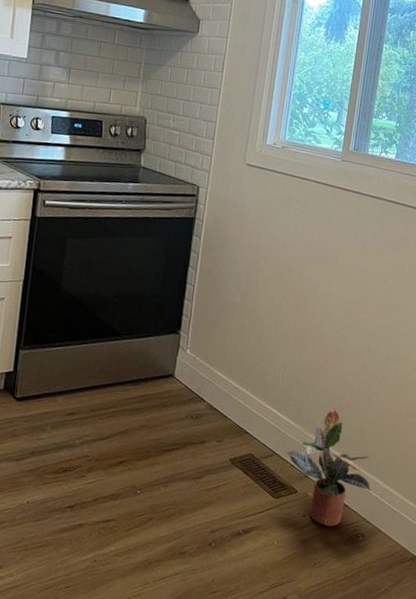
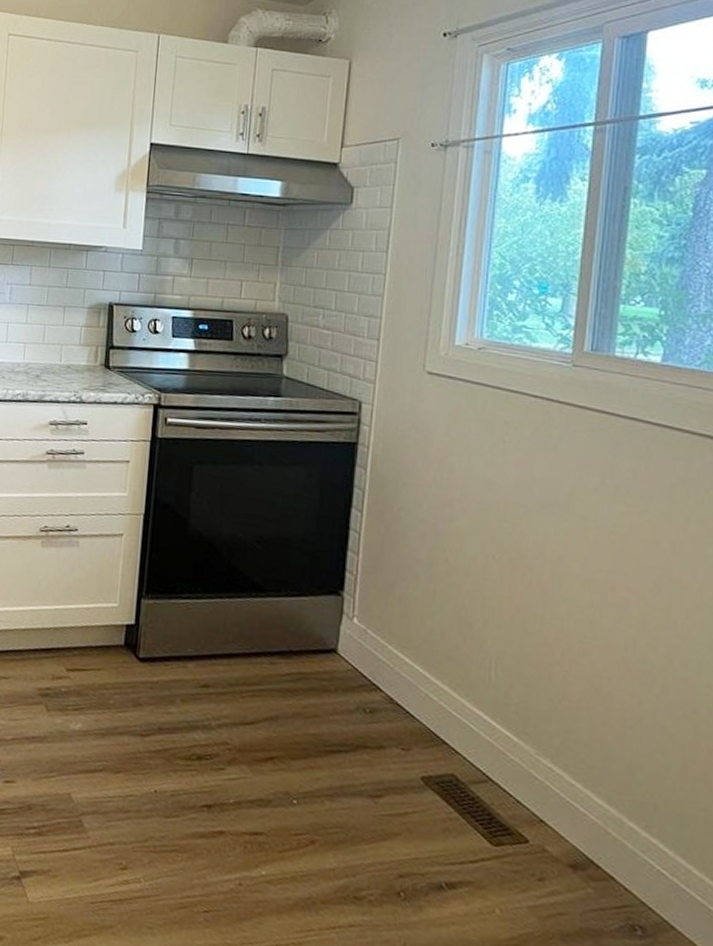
potted plant: present [287,408,371,526] -> none [508,725,652,905]

